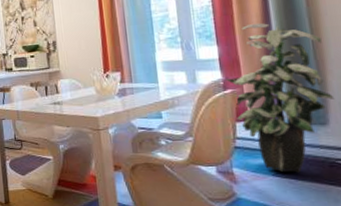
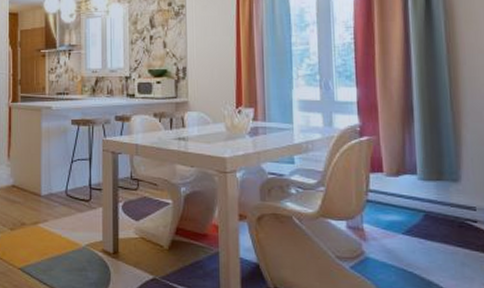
indoor plant: present [224,22,335,173] -> none [361,66,468,232]

